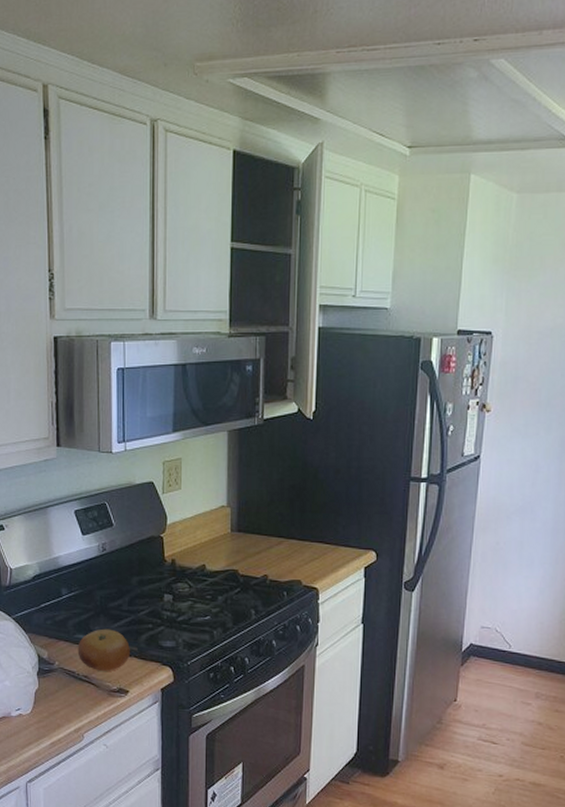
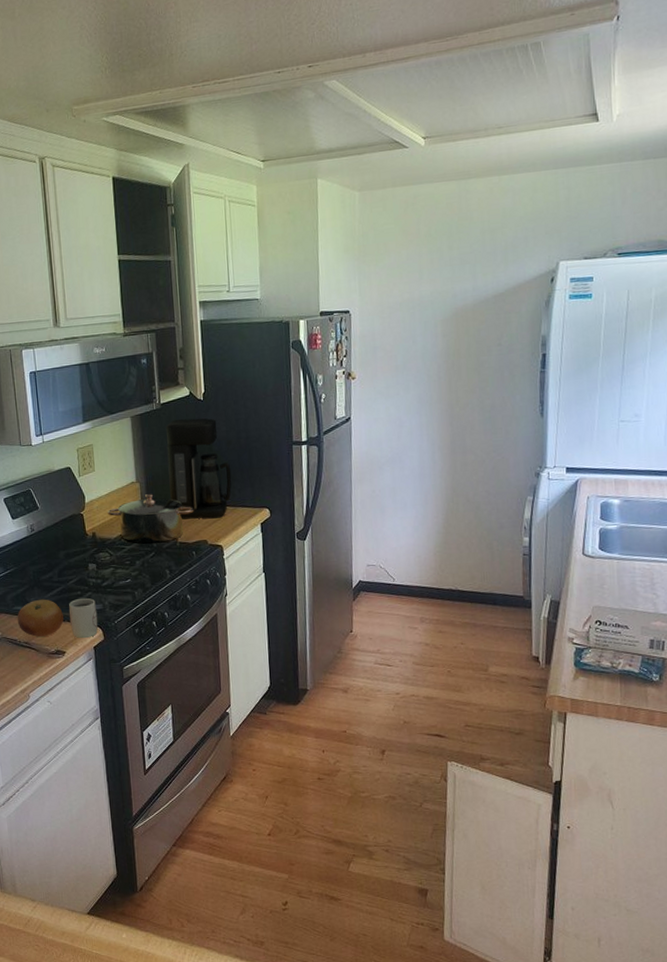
mug: none [136,632,169,679] -> present [68,597,98,639]
cooking pot: none [190,520,290,580] -> present [107,493,194,545]
coffee maker: none [264,439,337,555] -> present [166,418,232,519]

